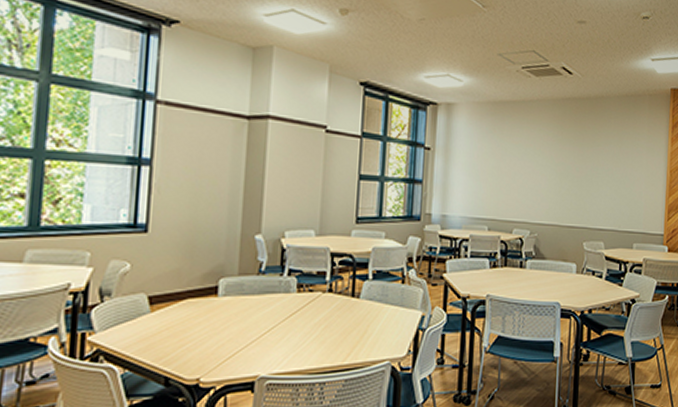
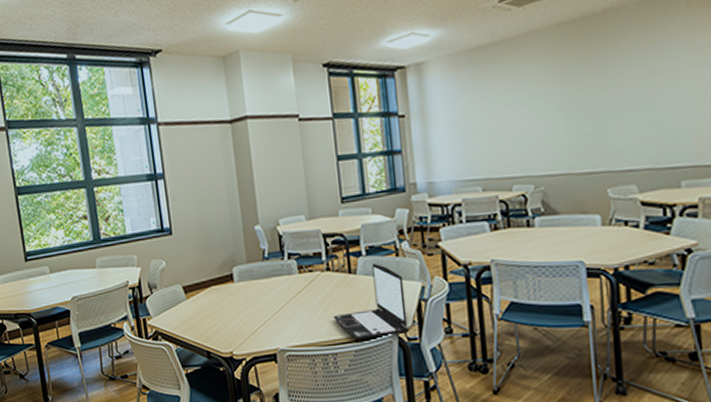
laptop: none [327,288,406,369] -> present [332,263,410,340]

